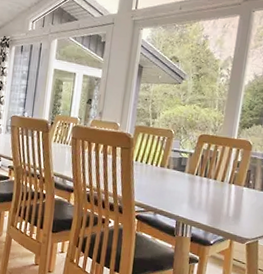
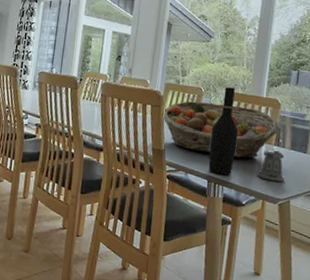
fruit basket: none [131,143,251,199] -> present [162,101,281,158]
wine bottle: none [176,129,208,216] -> present [208,87,239,175]
pepper shaker: none [226,190,254,222] -> present [257,149,285,182]

